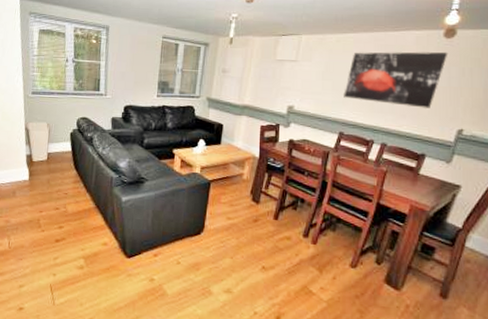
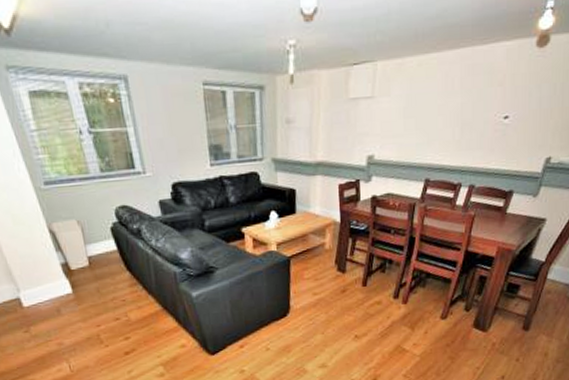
wall art: present [344,51,448,108] -> none [428,65,540,139]

